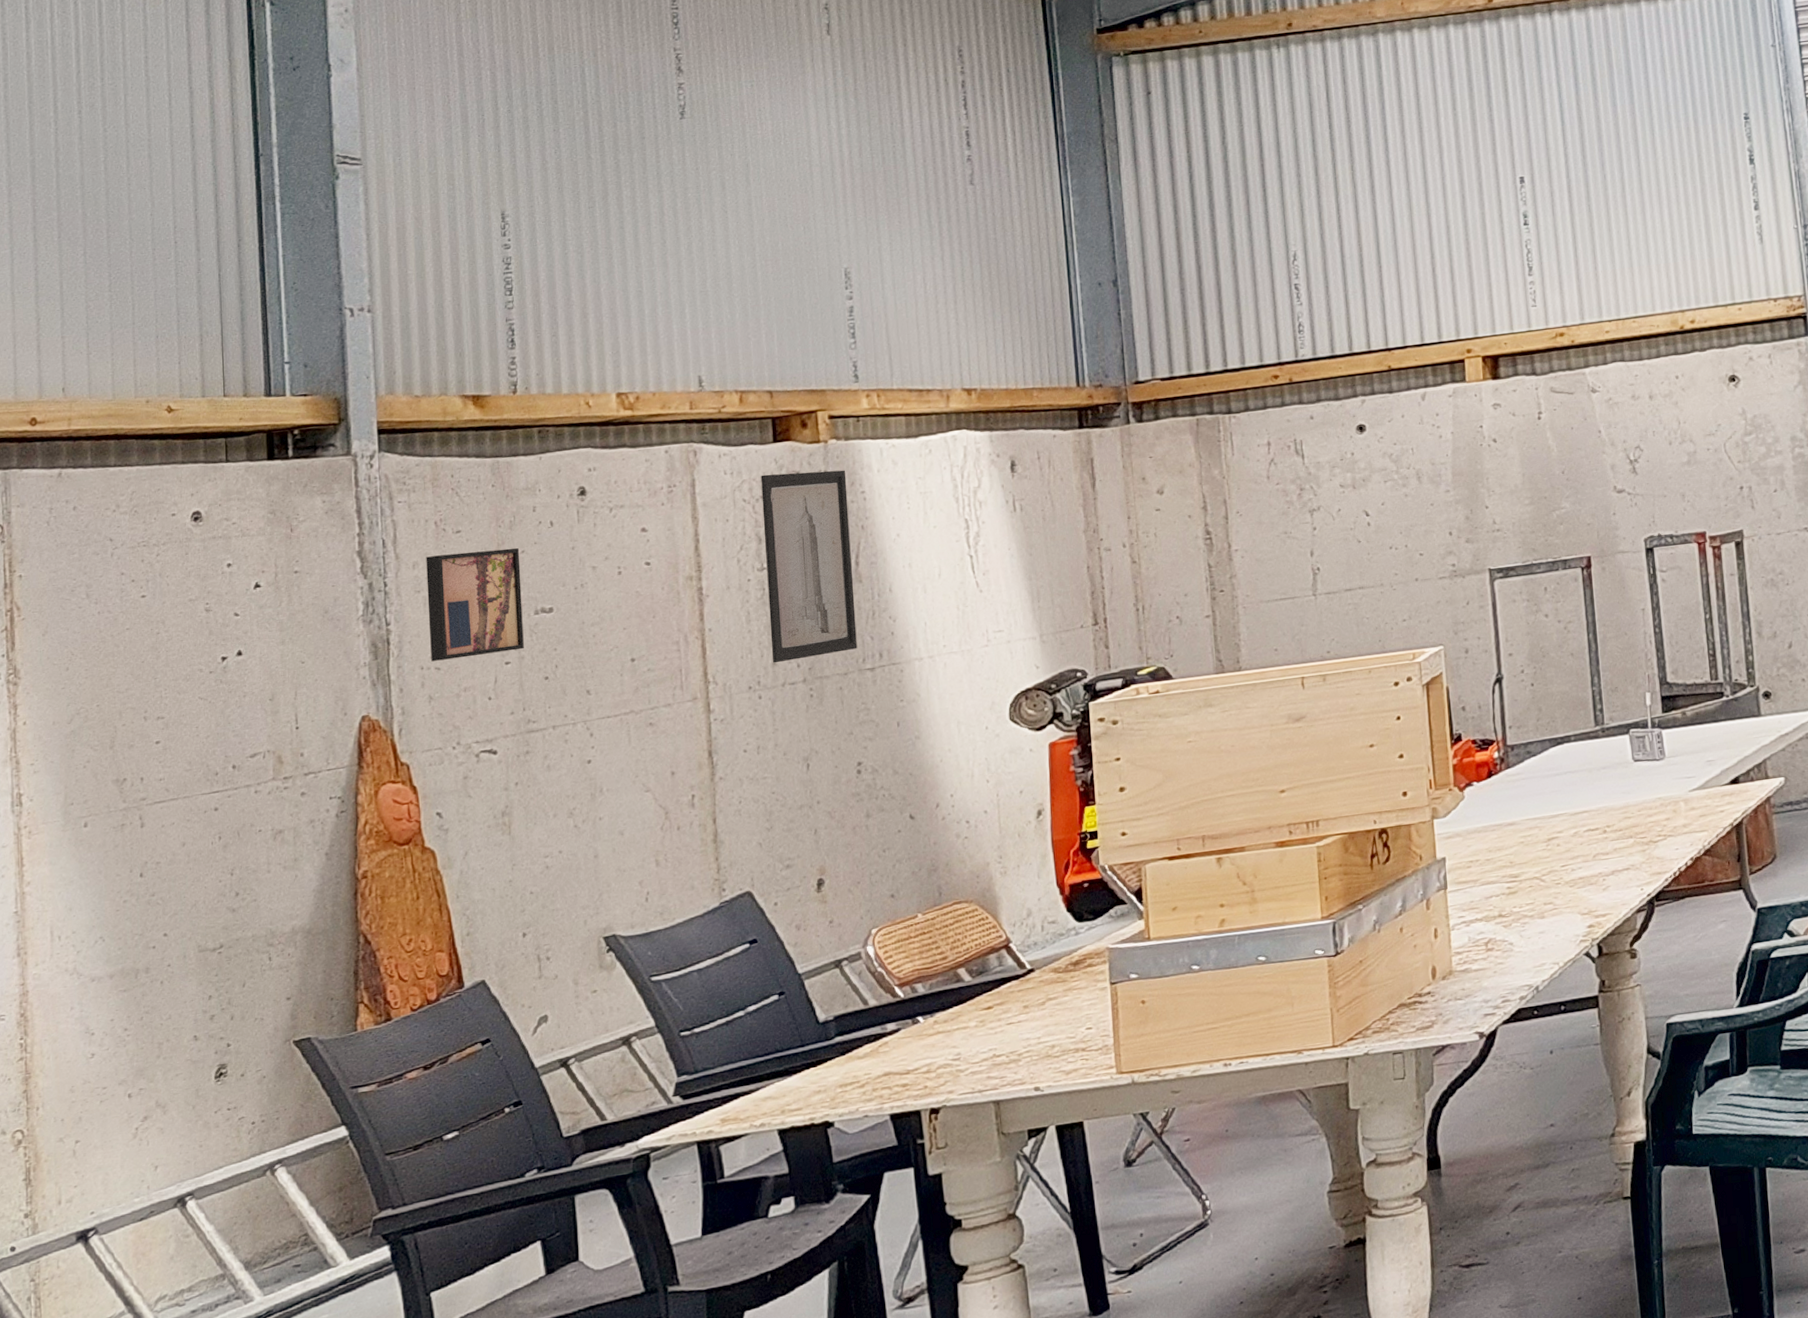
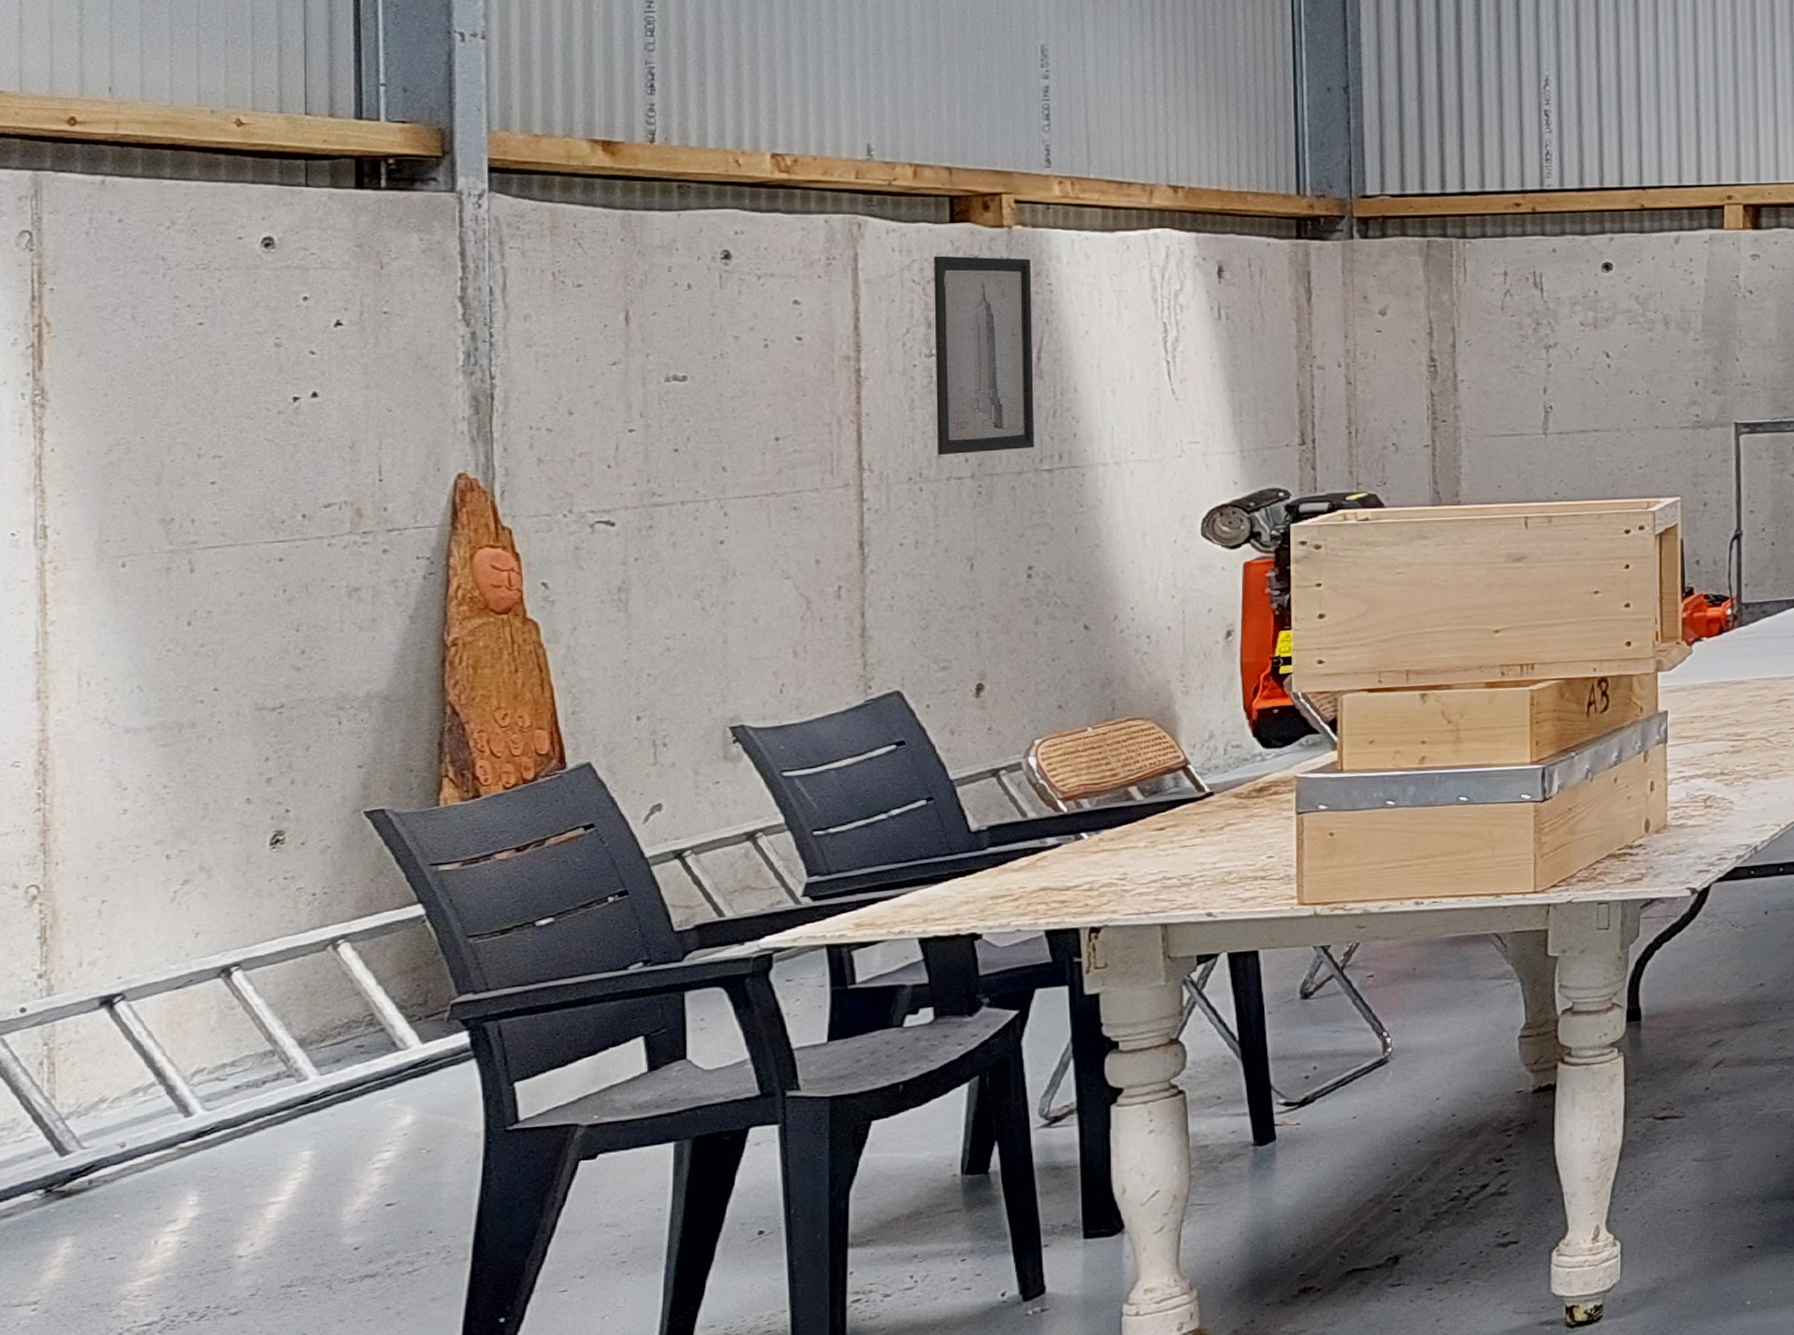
wall art: present [426,547,524,662] -> none [540,308,651,422]

